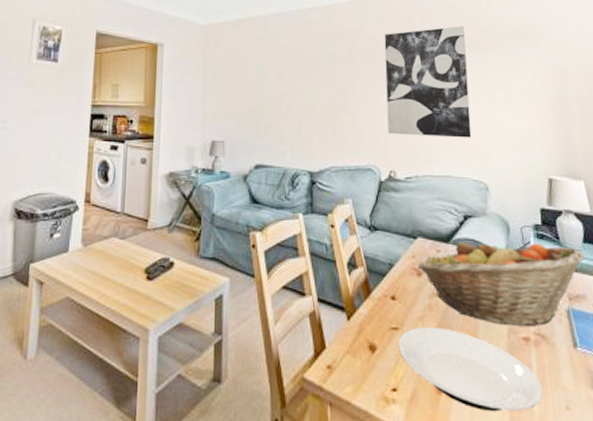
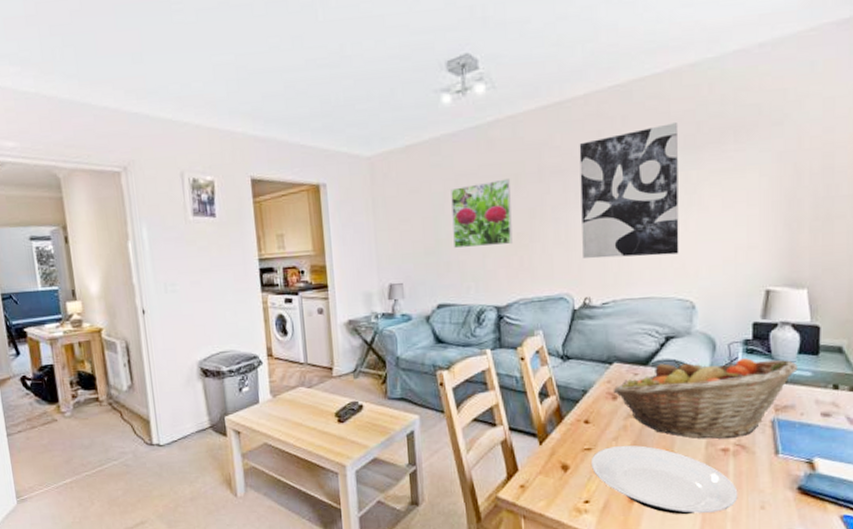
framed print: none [274,56,326,115] -> present [451,178,513,248]

